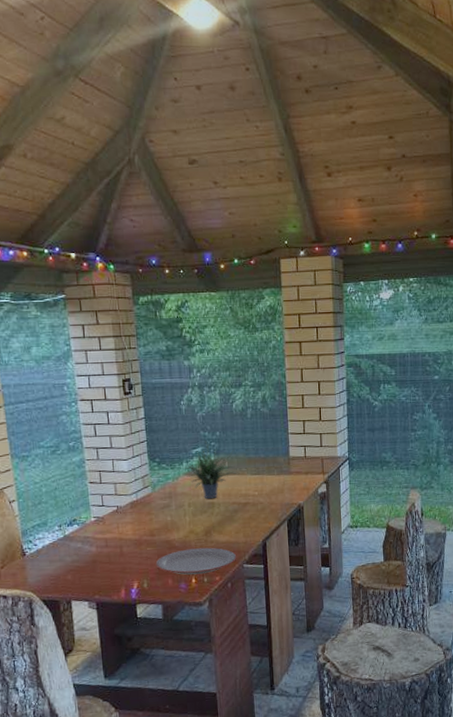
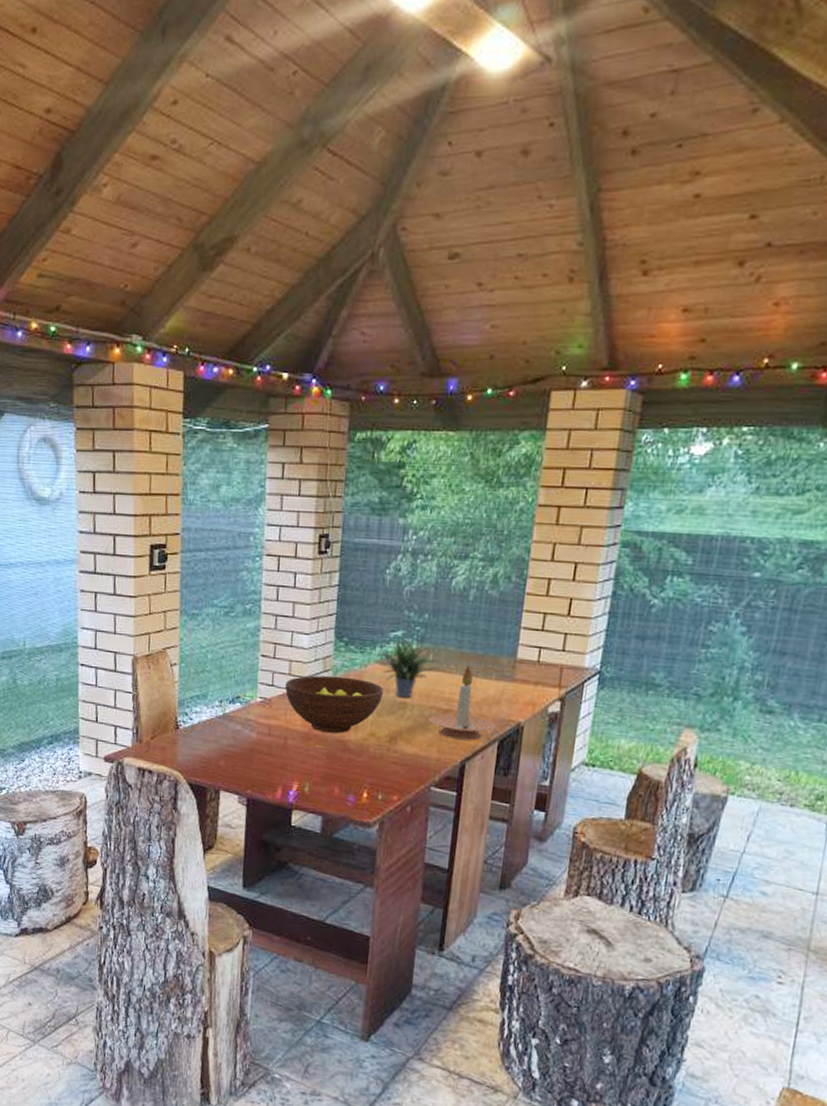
fruit bowl: none [113,489,194,537] -> present [284,675,383,734]
plate: present [155,547,237,575] -> none [322,754,424,789]
candle holder: none [233,467,283,525] -> present [429,666,495,741]

